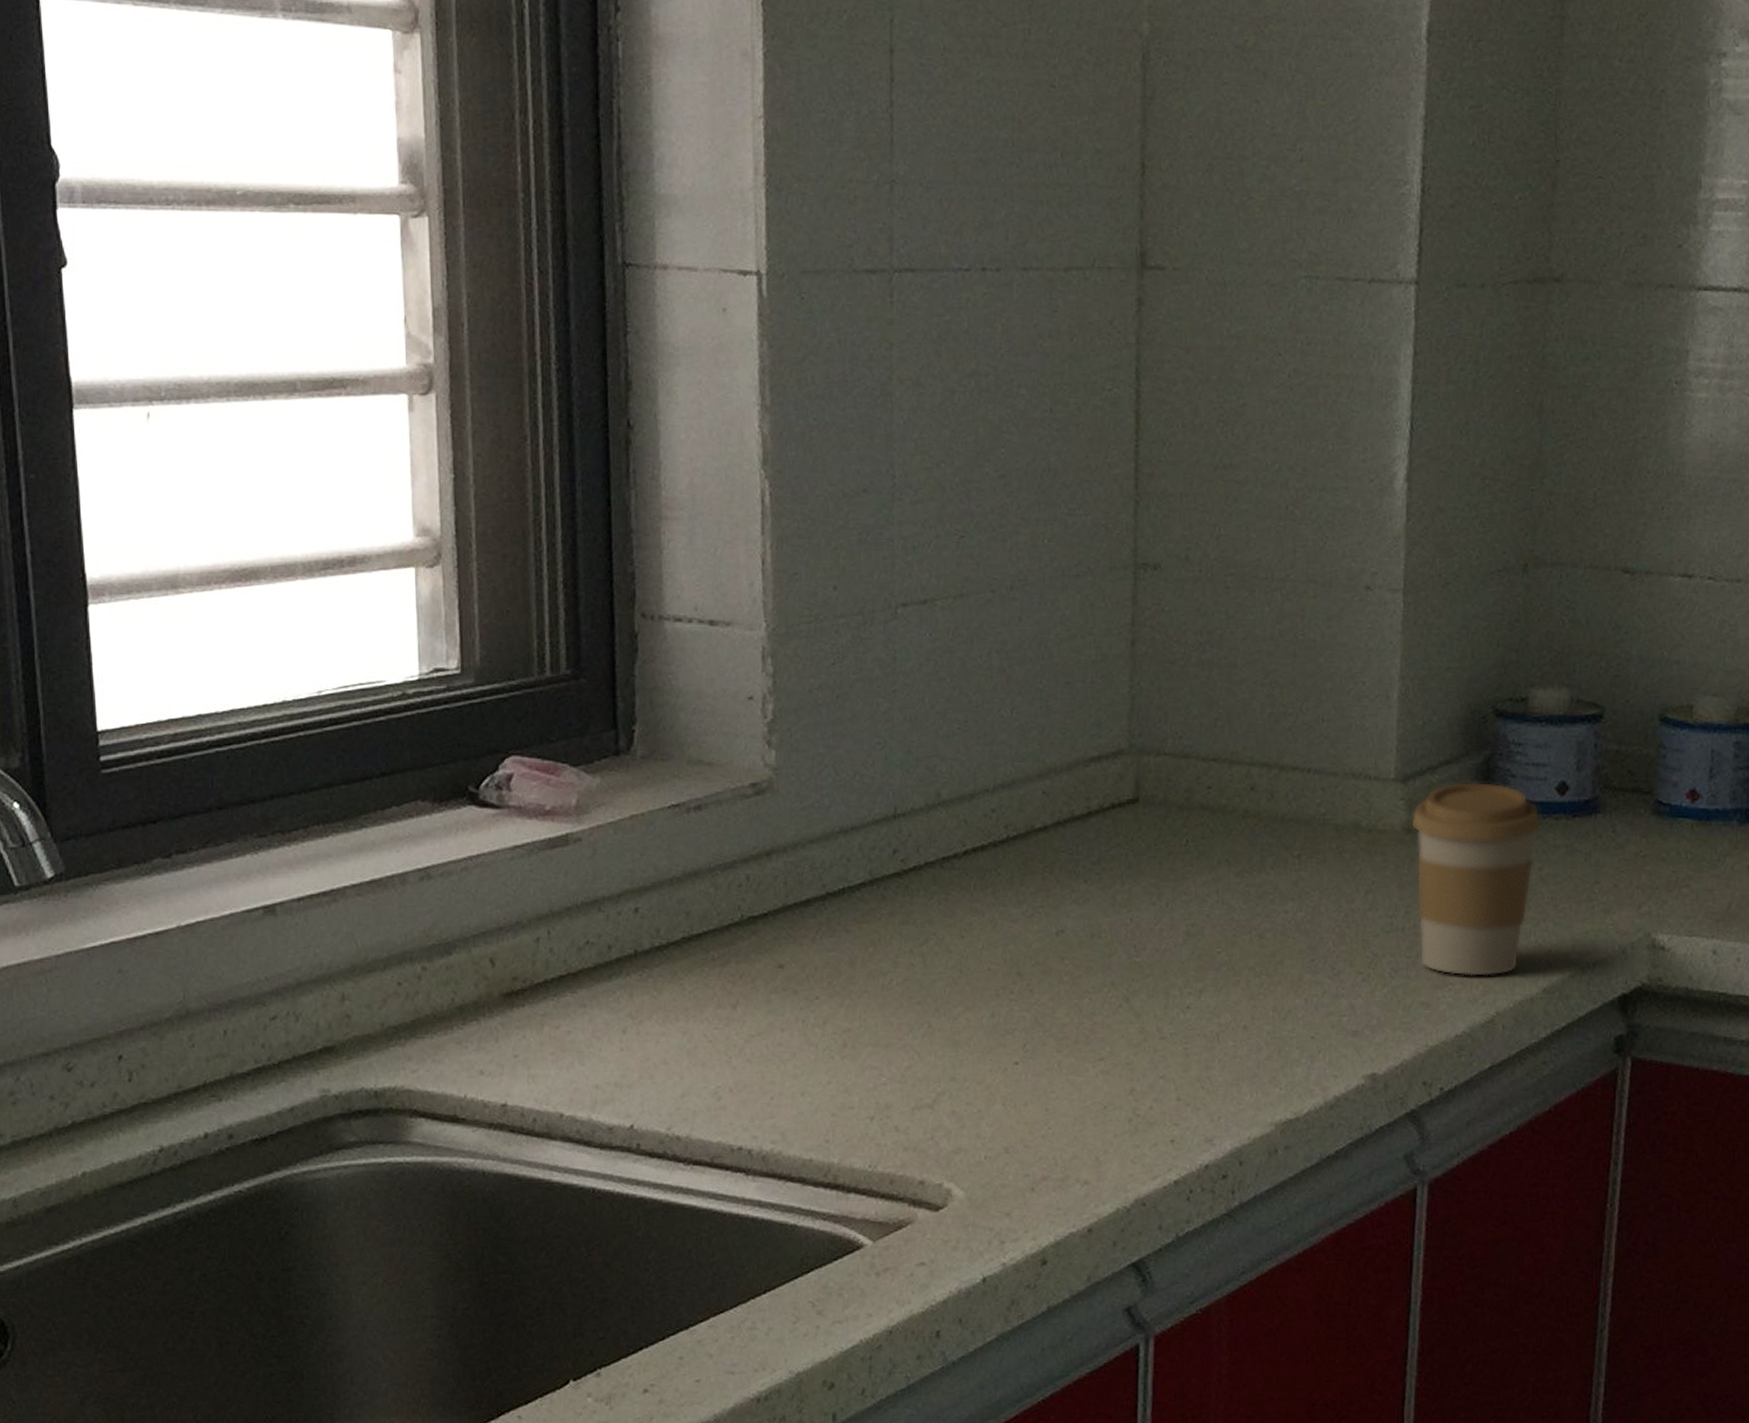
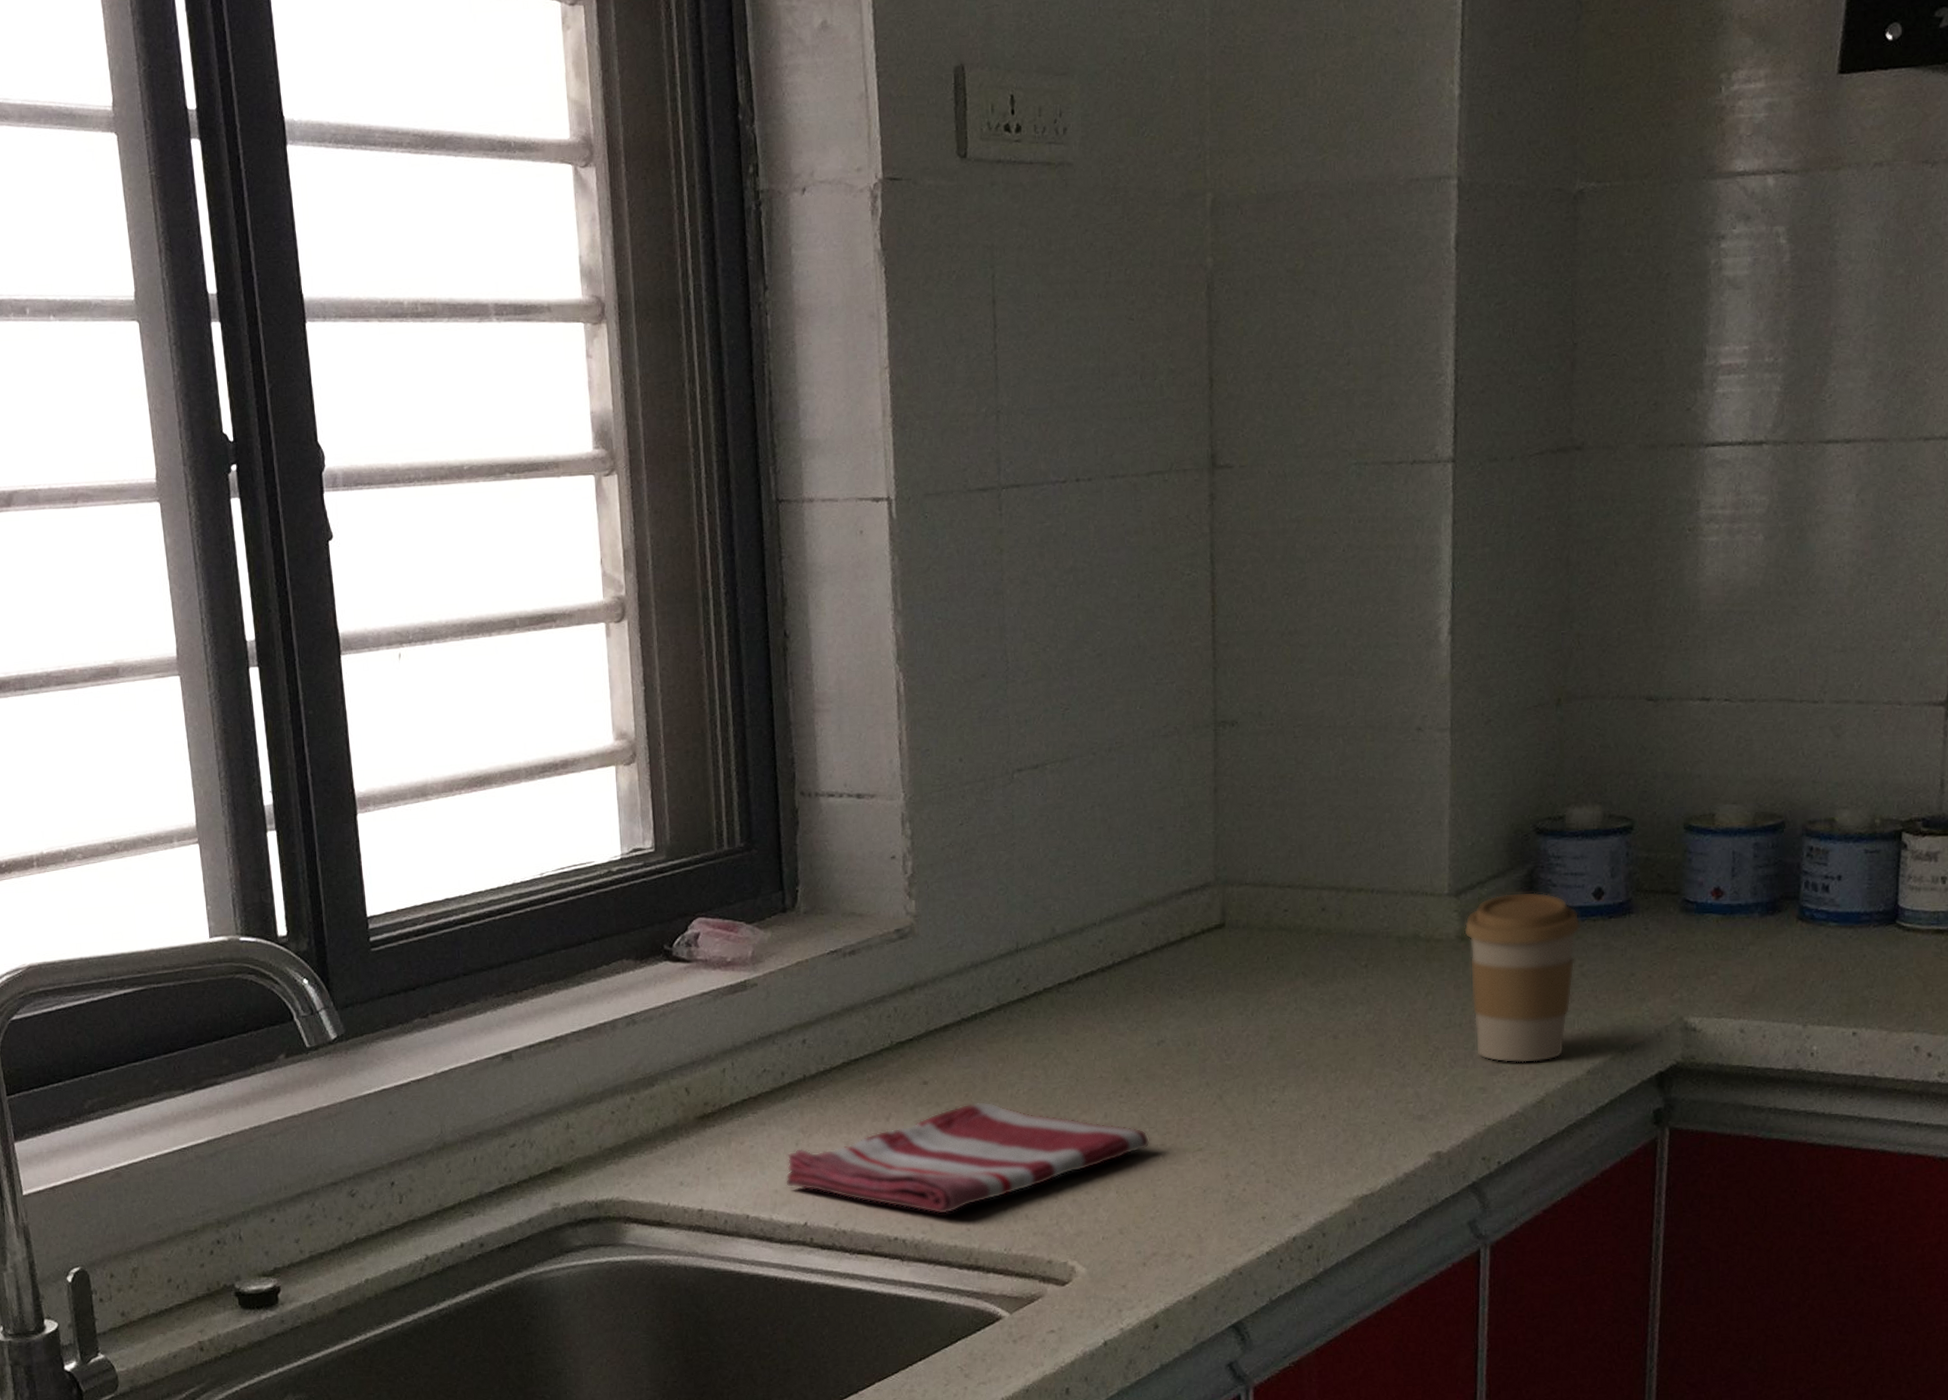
dish towel: none [608,991,1044,1123] -> present [785,1101,1150,1215]

